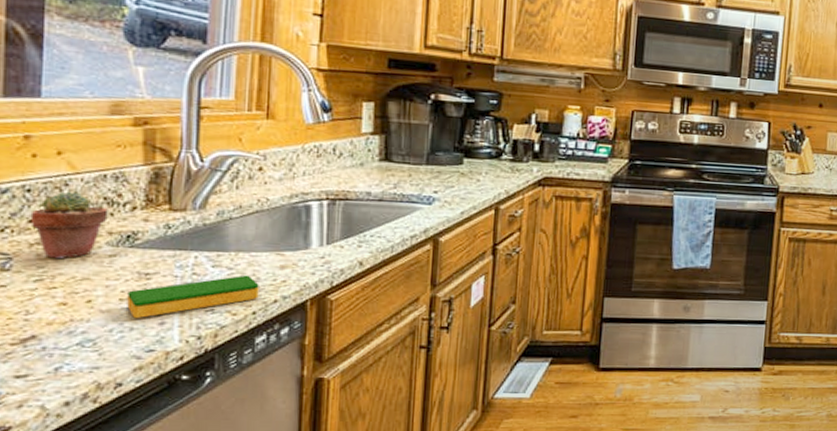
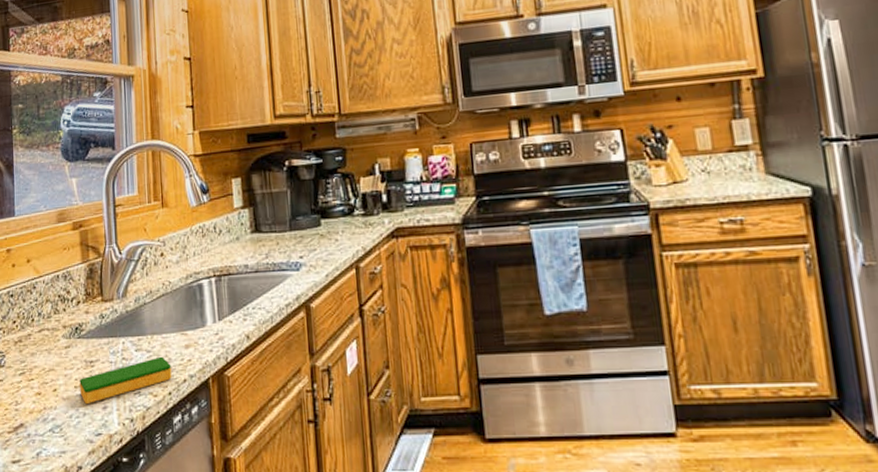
potted succulent: present [30,191,108,259] -> none [14,293,62,354]

